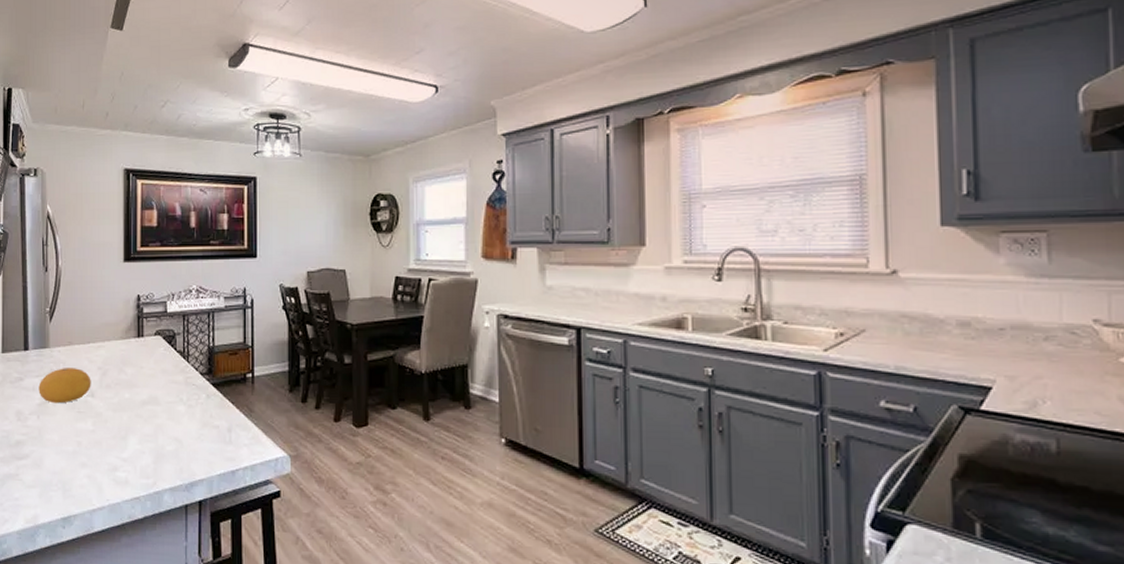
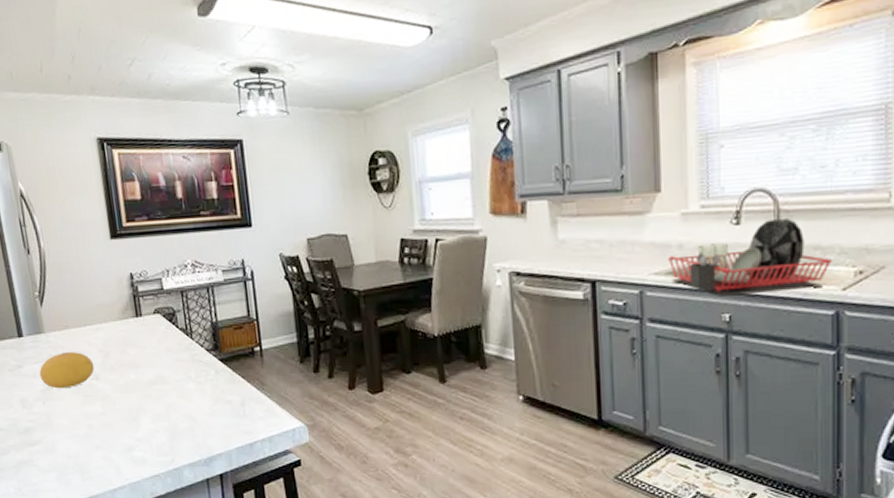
dish rack: none [651,278,812,352] -> present [667,219,832,298]

